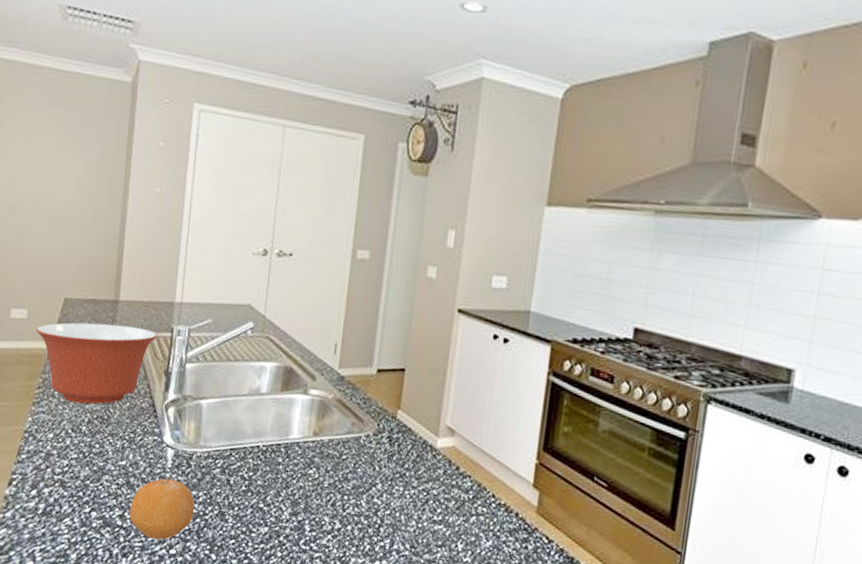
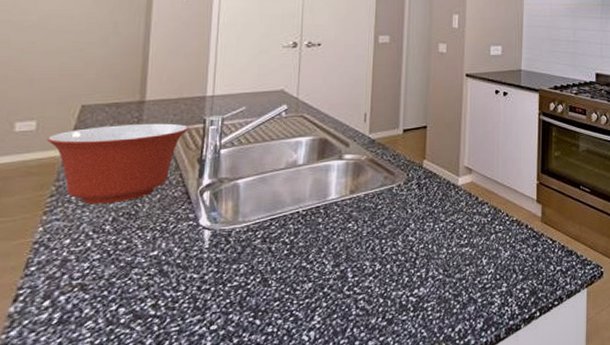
fruit: present [130,478,195,540] -> none [164,258,236,320]

